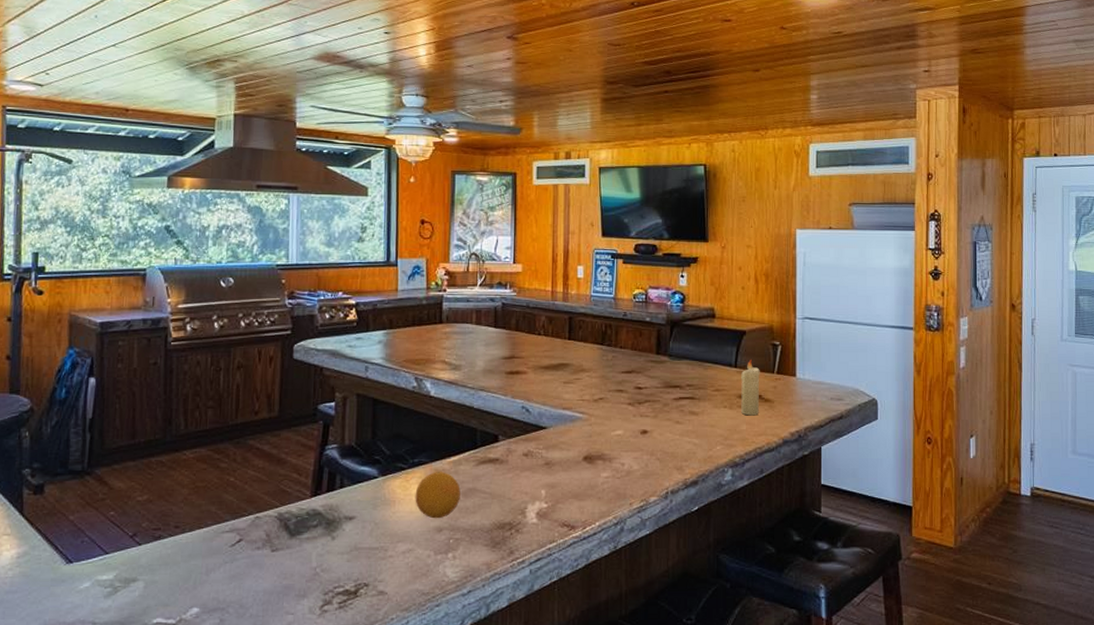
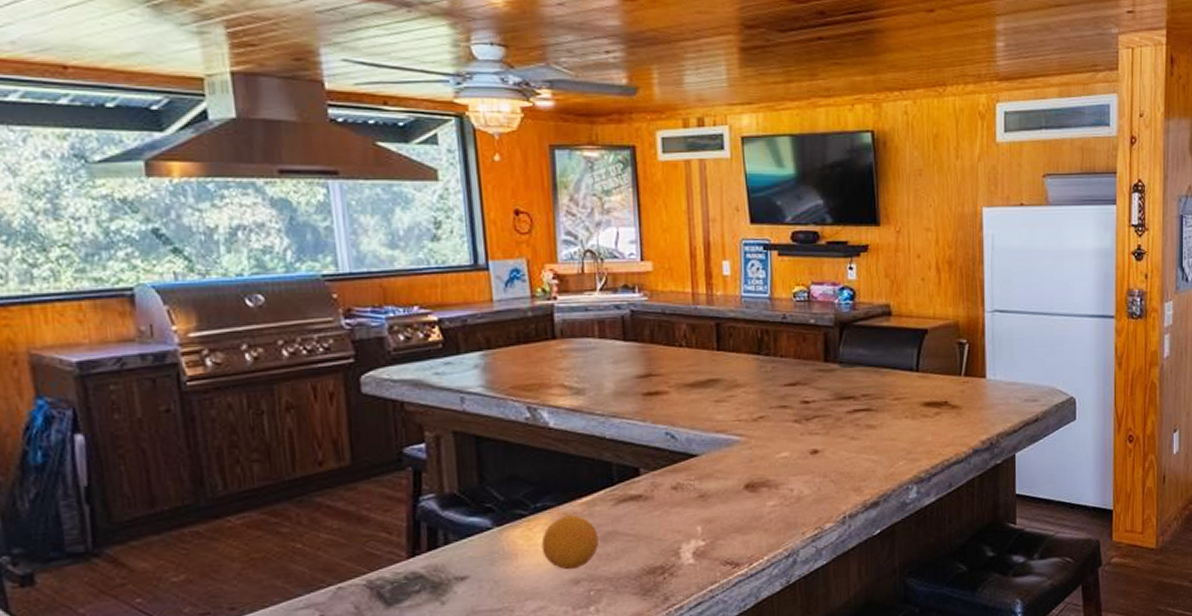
candle: present [741,359,760,416] -> none [924,361,946,425]

